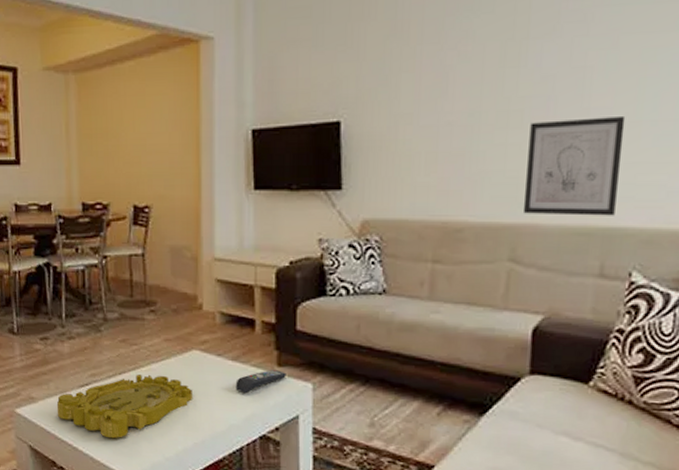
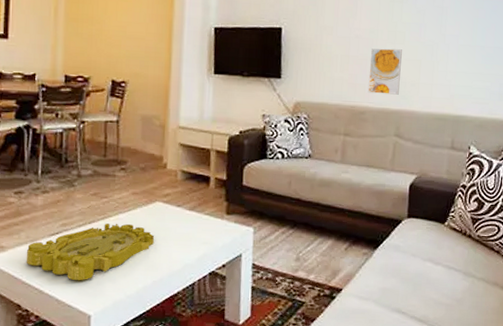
remote control: present [235,370,286,393] -> none [191,217,233,237]
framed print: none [466,136,519,202] -> present [368,48,402,95]
wall art: present [522,117,626,216] -> none [404,41,466,108]

